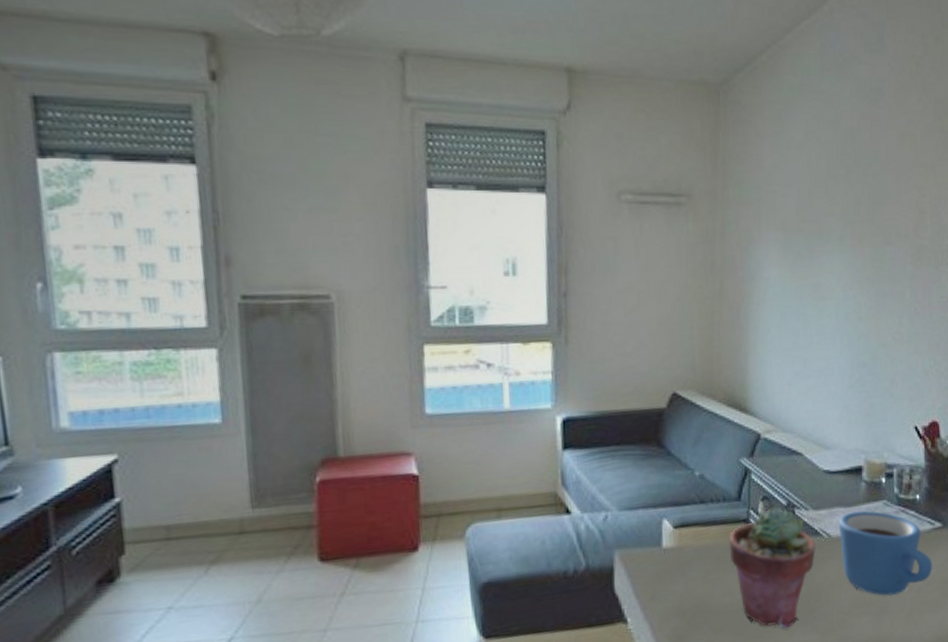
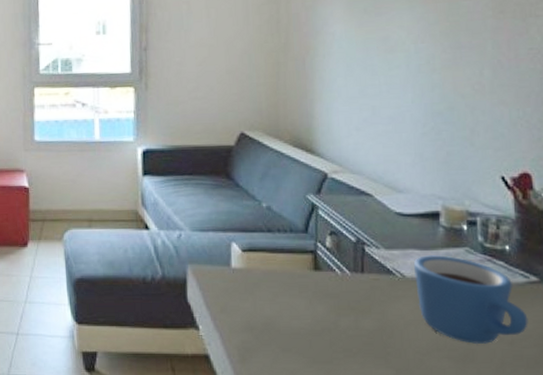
potted succulent: present [728,507,816,629] -> none [296,242,388,360]

